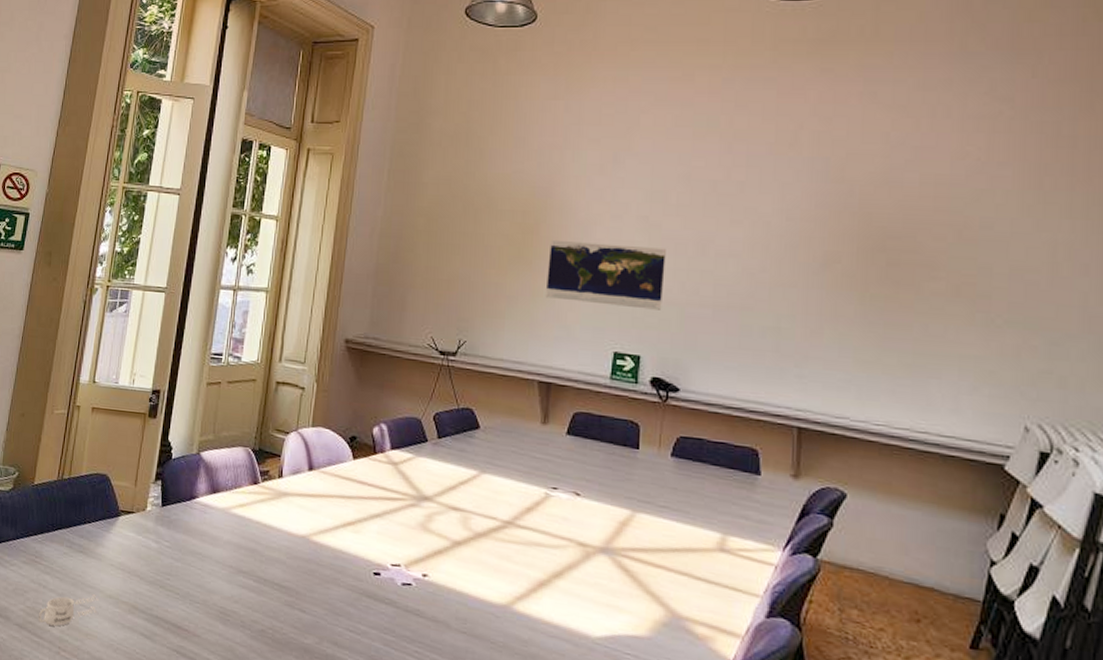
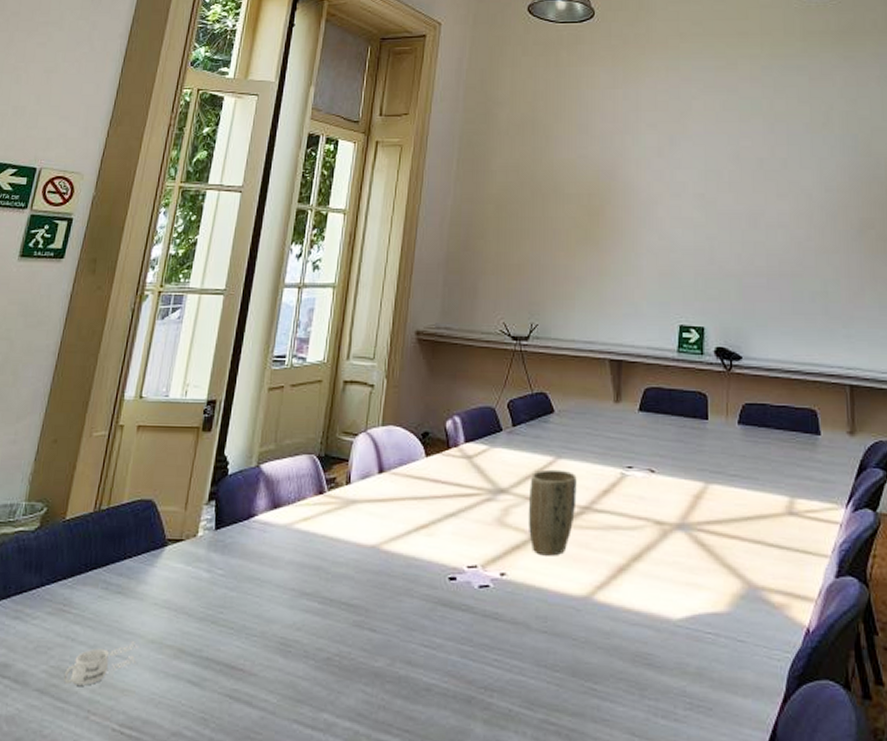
plant pot: none [450,482,500,564] -> present [528,469,577,556]
map: present [545,239,666,310] -> none [612,220,722,282]

